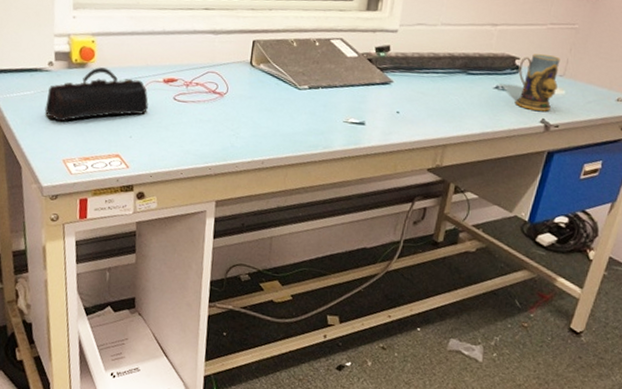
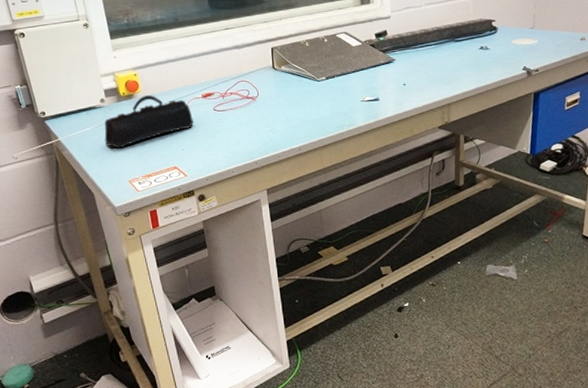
mug: present [515,54,561,111] -> none [496,13,531,61]

